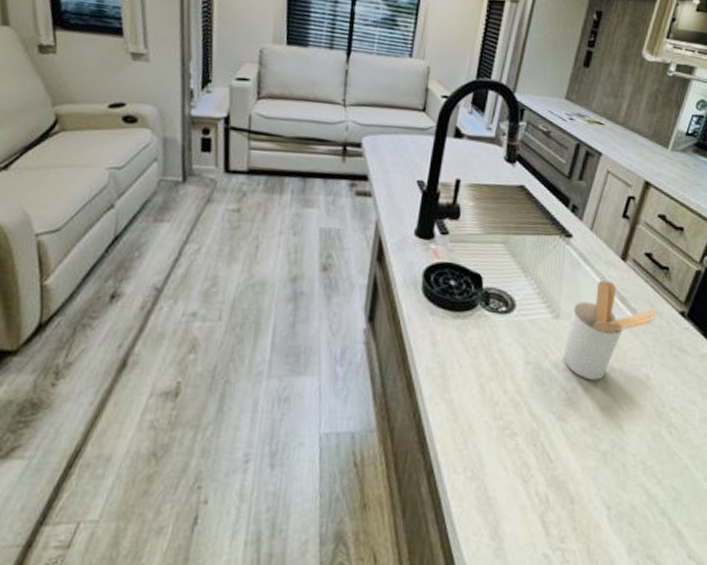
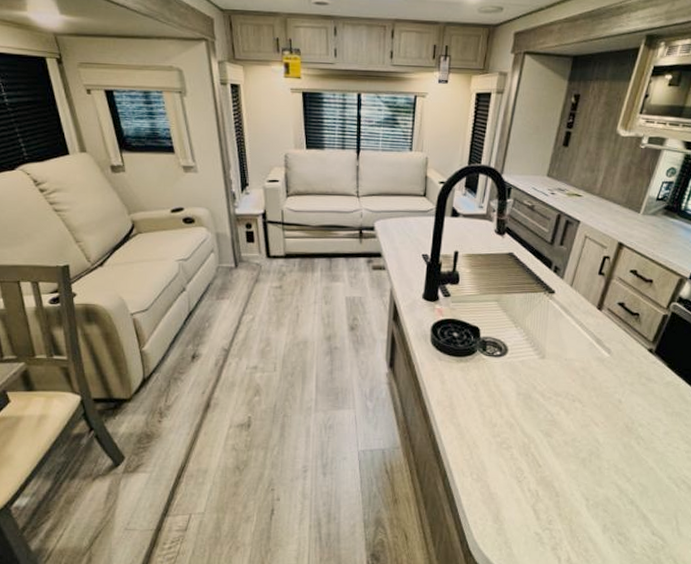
utensil holder: present [563,280,657,380] -> none [548,327,629,405]

